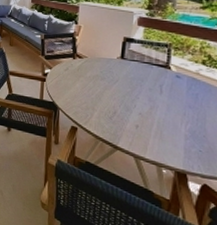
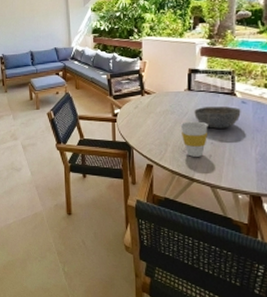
cup: none [109,89,138,126] -> present [180,121,208,157]
bowl: none [125,76,174,101] -> present [194,106,241,129]

